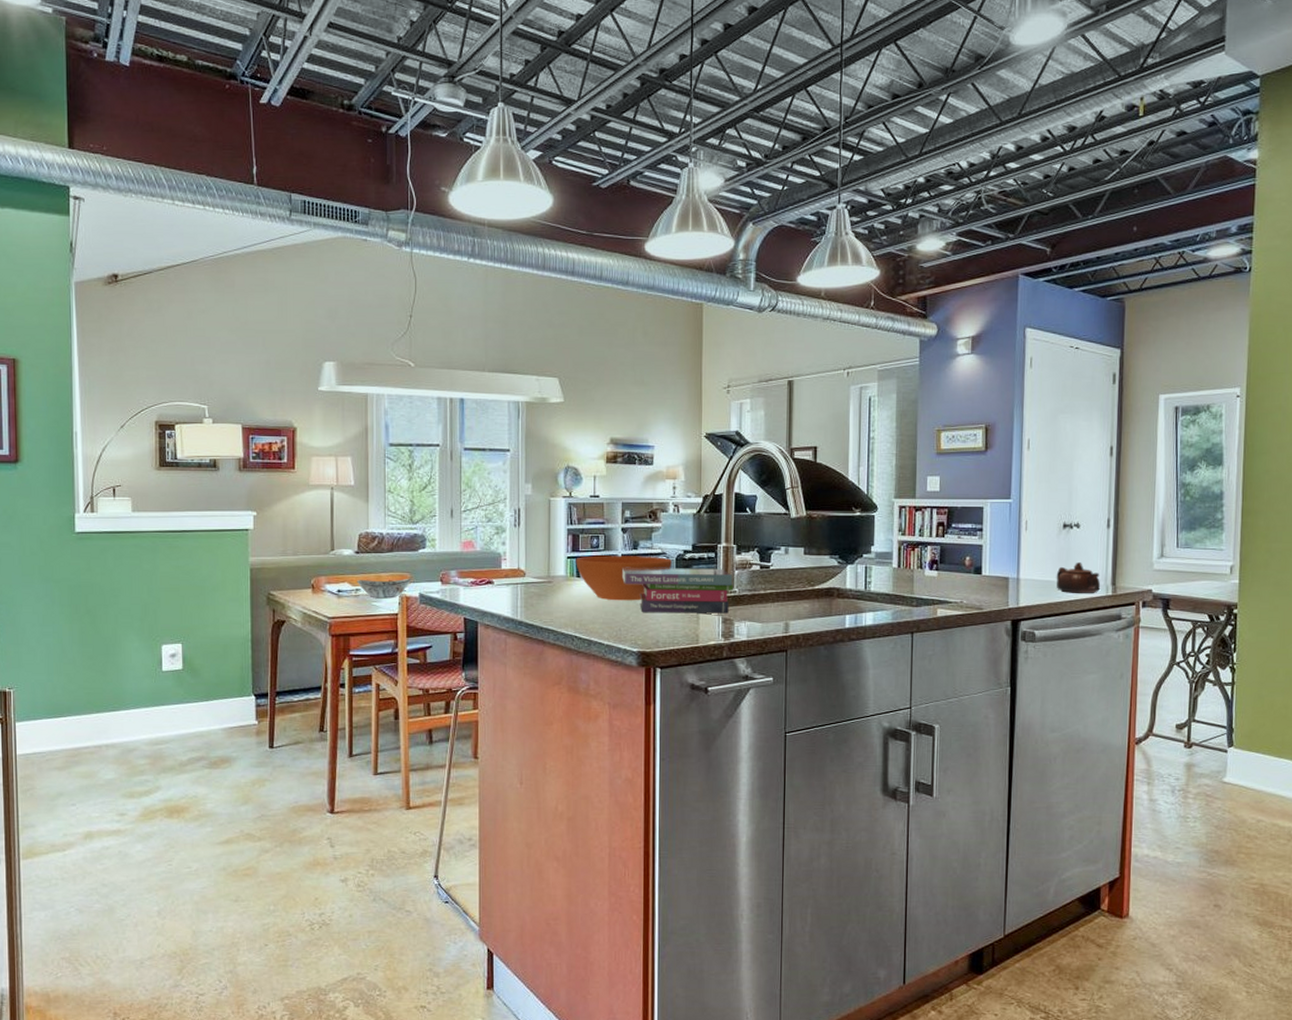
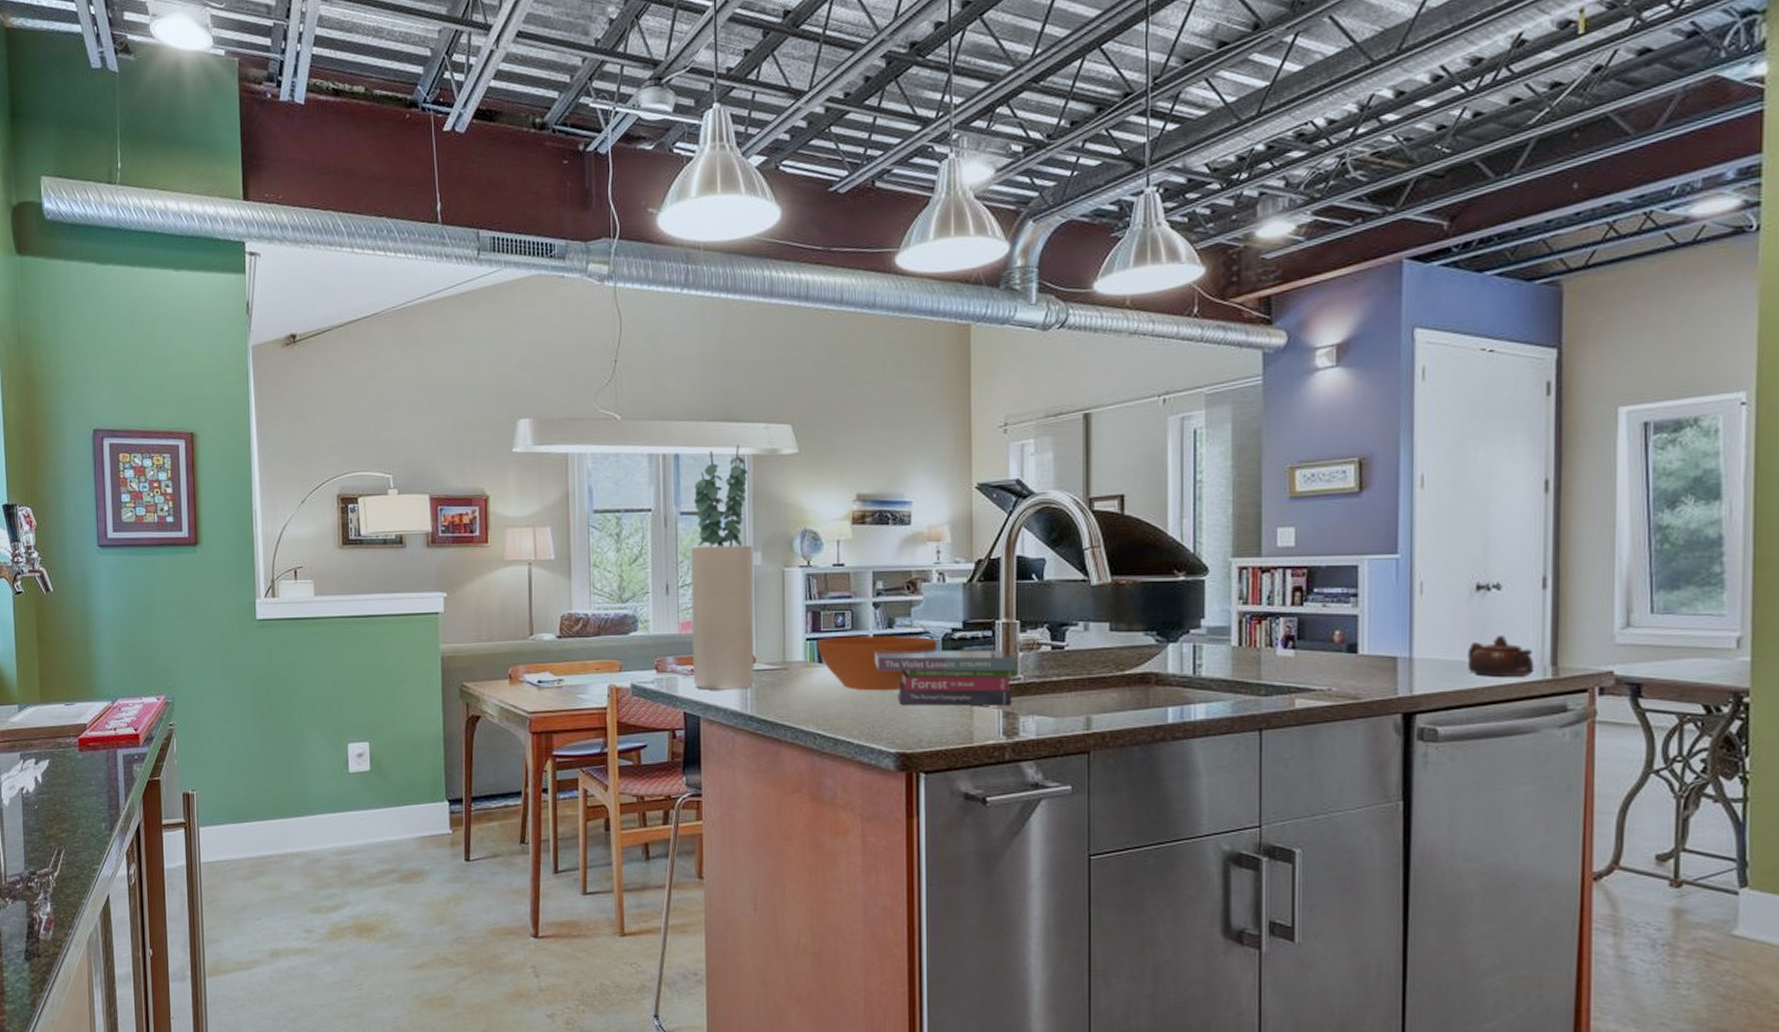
decorative bowl: present [357,578,412,599] -> none [559,666,622,690]
vase: none [472,392,524,599] -> present [691,444,755,690]

